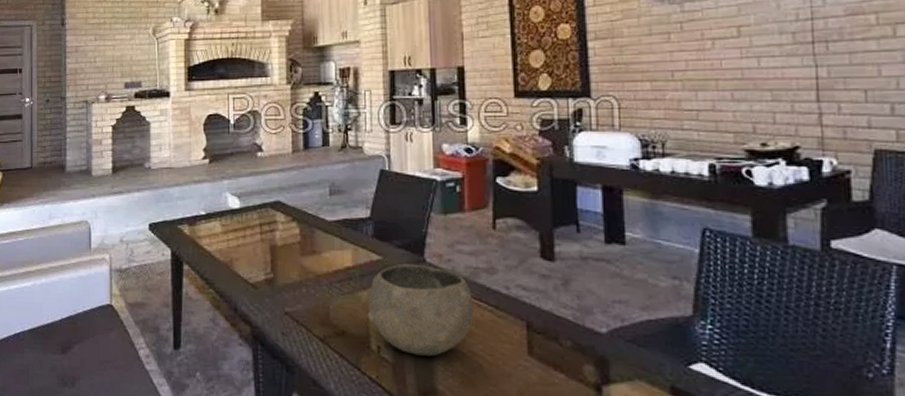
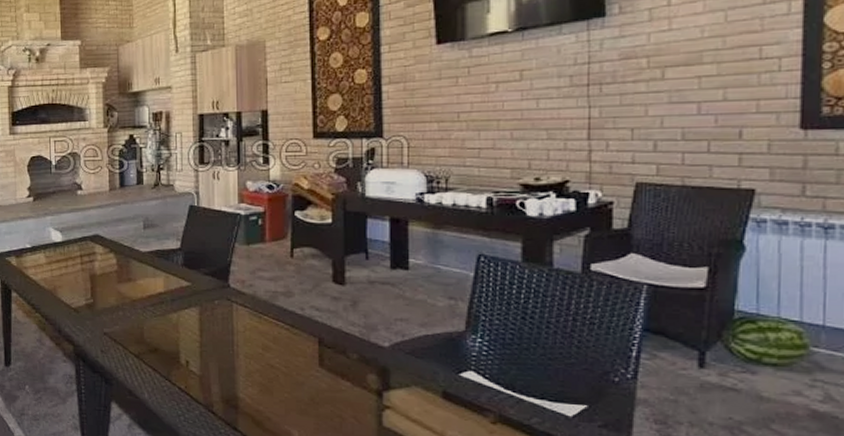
bowl: present [368,263,473,356] -> none [178,288,271,369]

